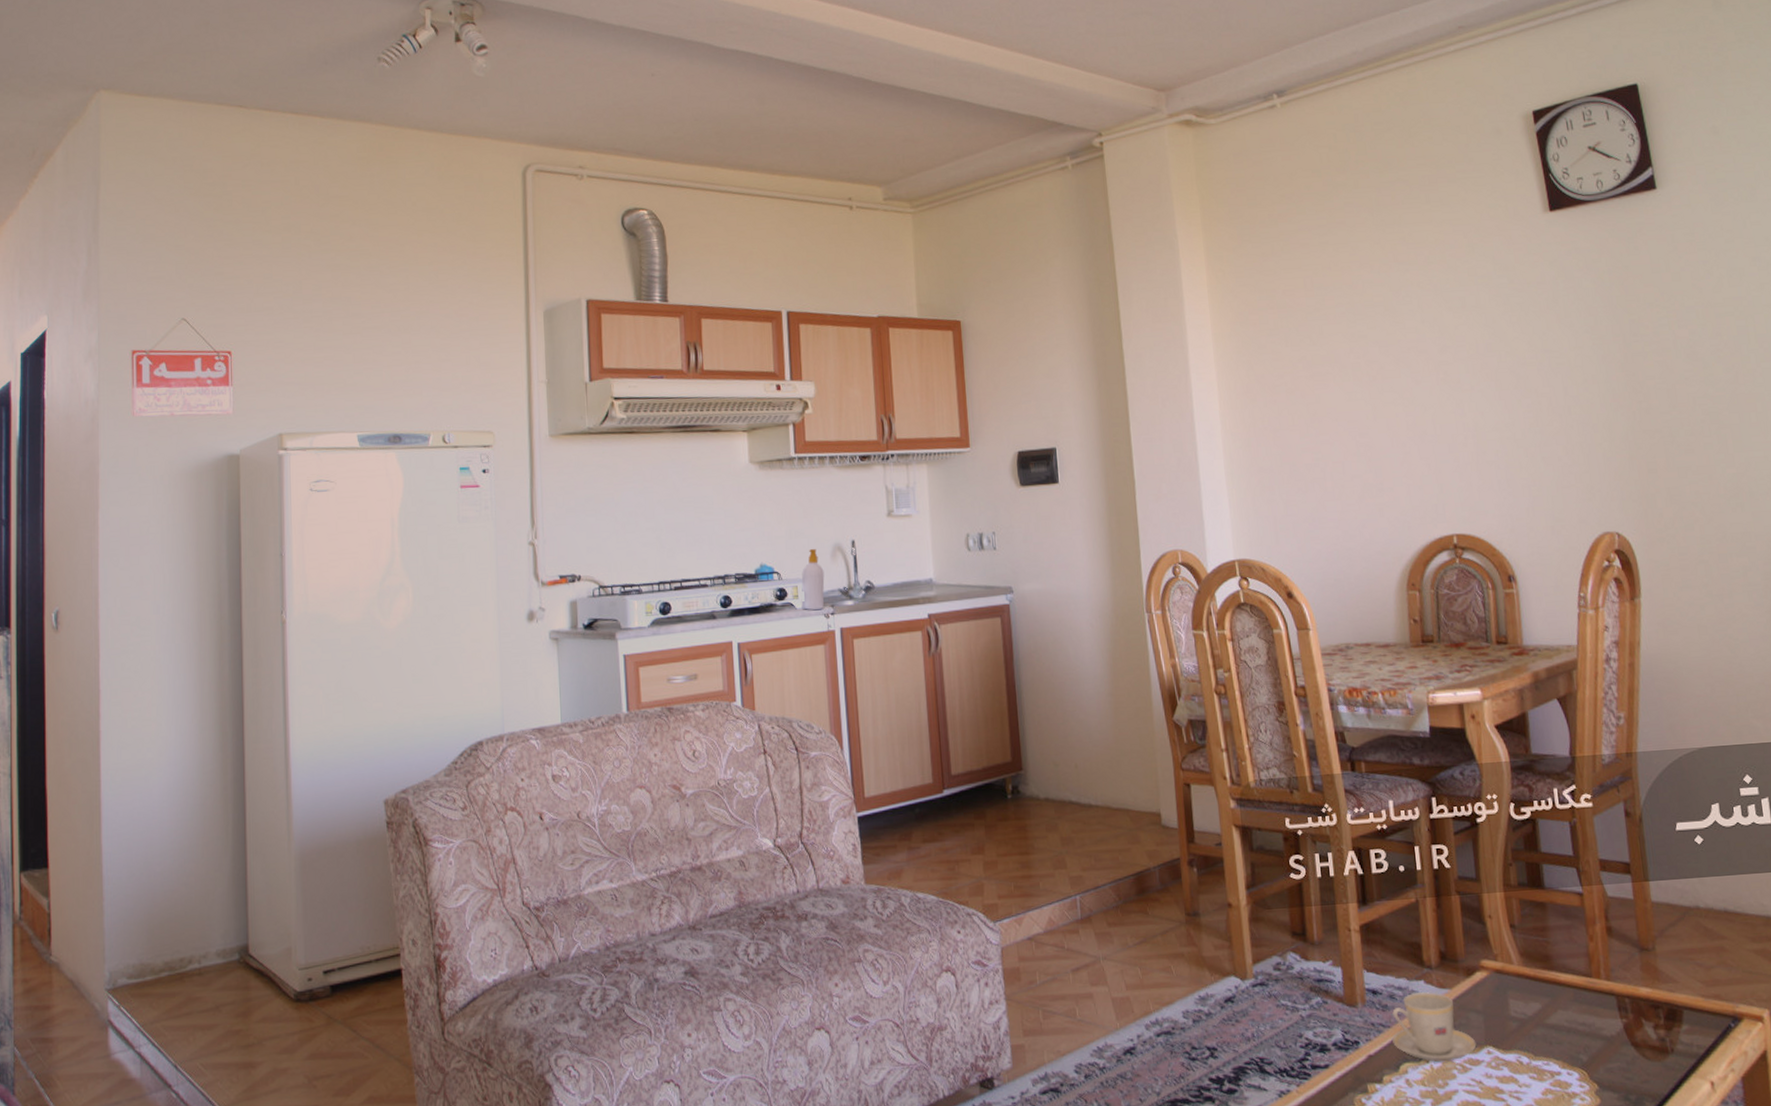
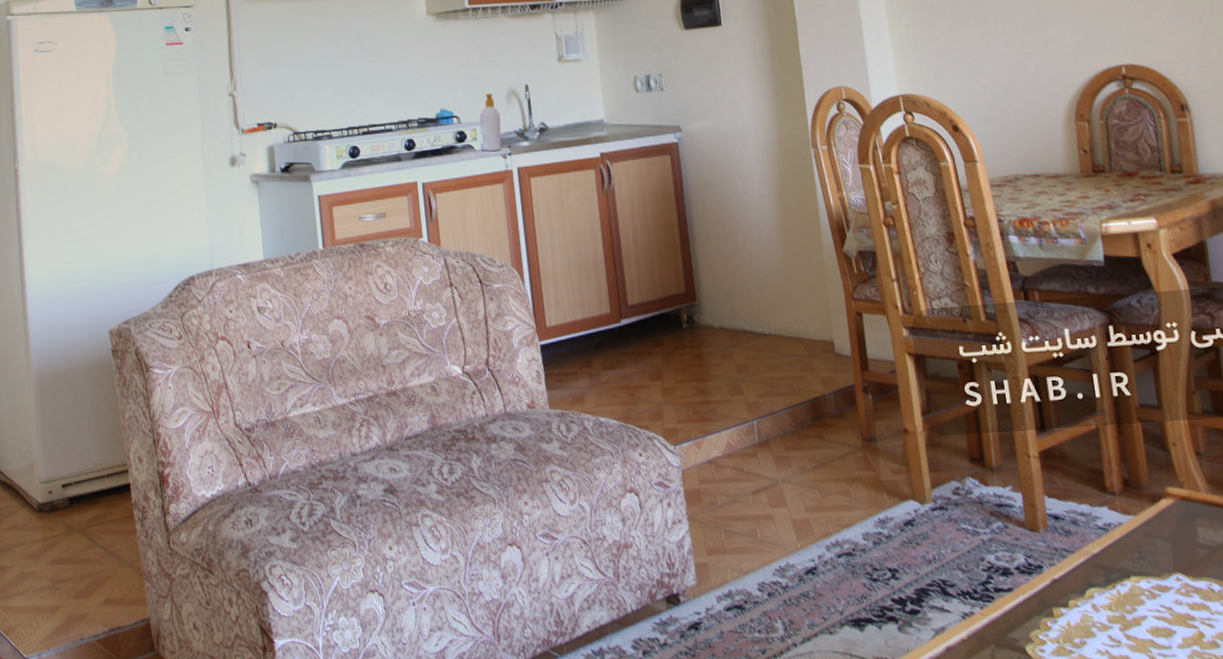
teacup: present [1392,992,1477,1063] -> none [1075,518,1165,588]

